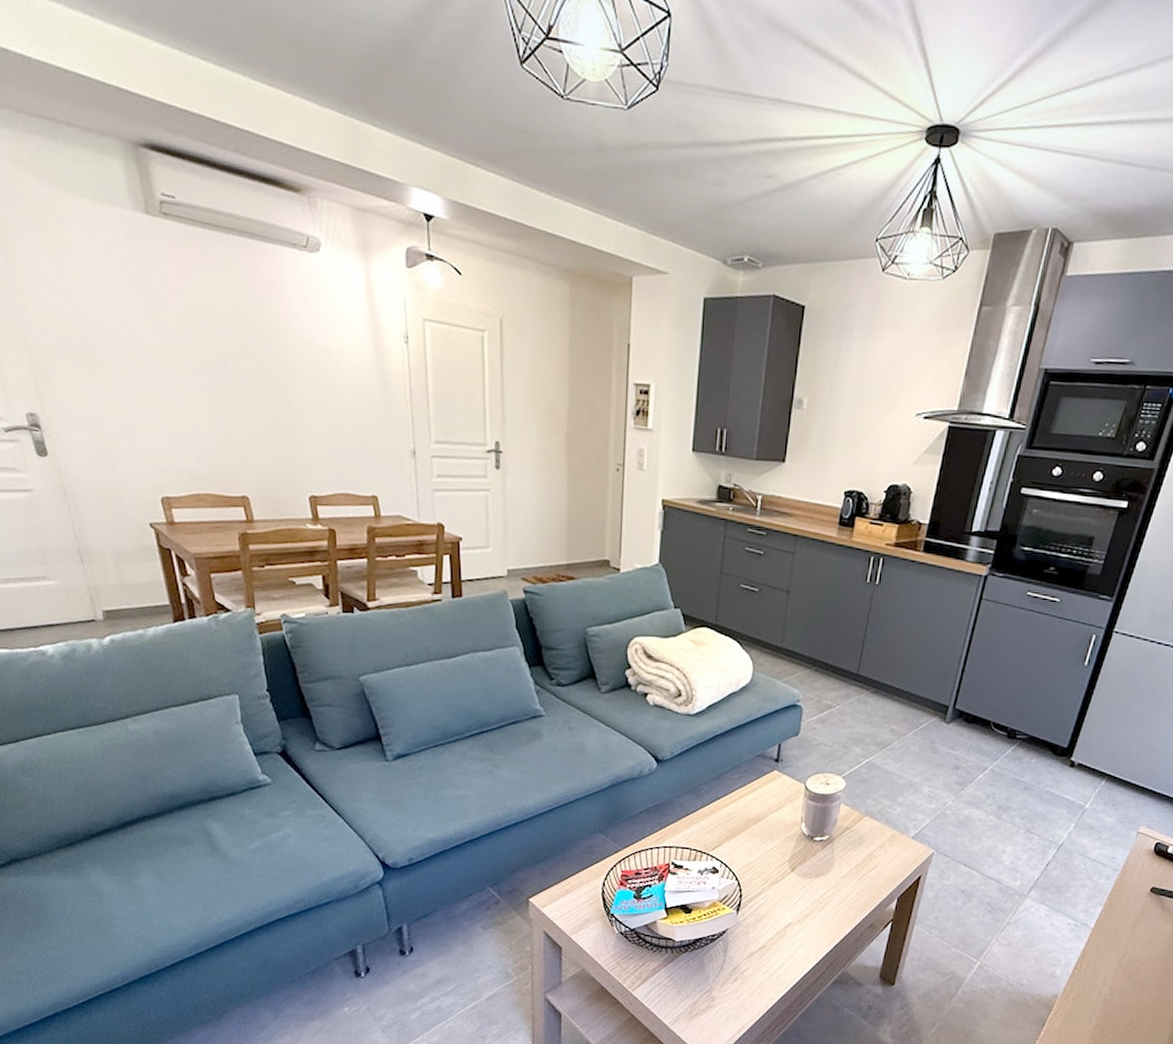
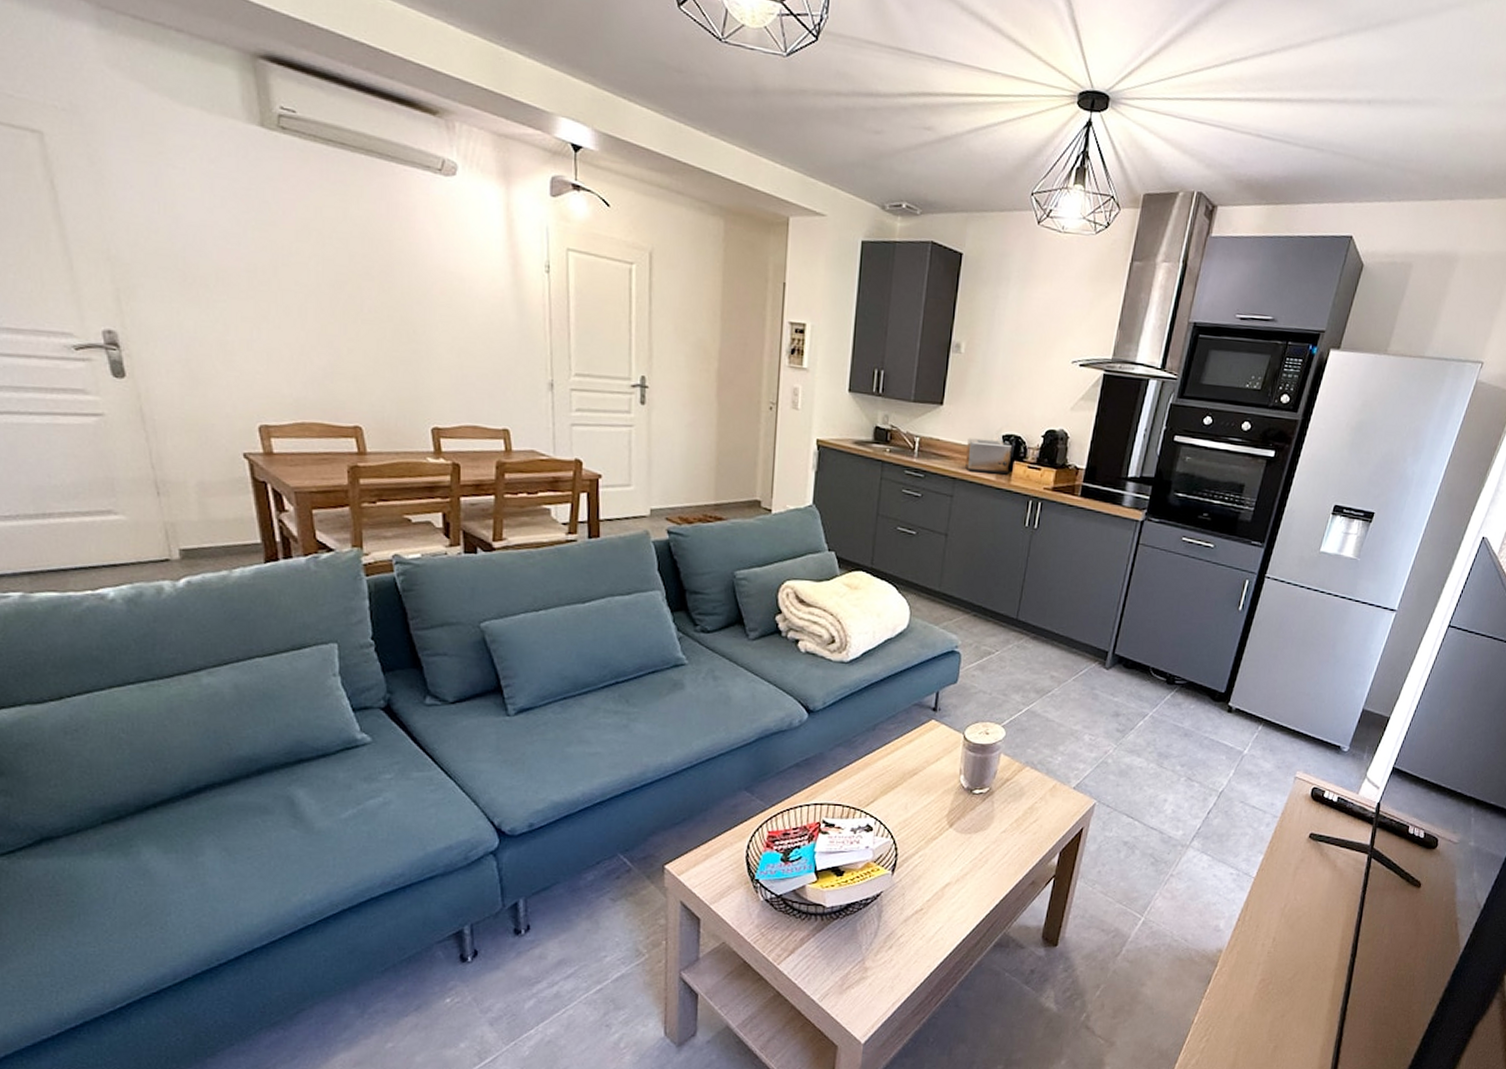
toaster: none [807,495,856,531] -> present [966,438,1014,475]

